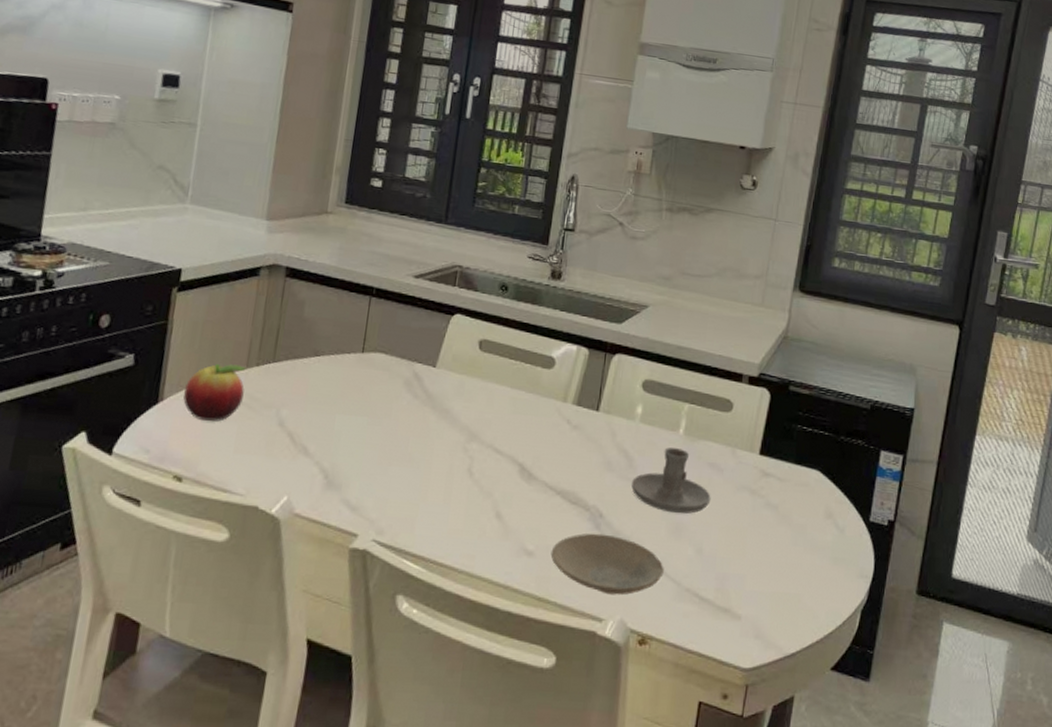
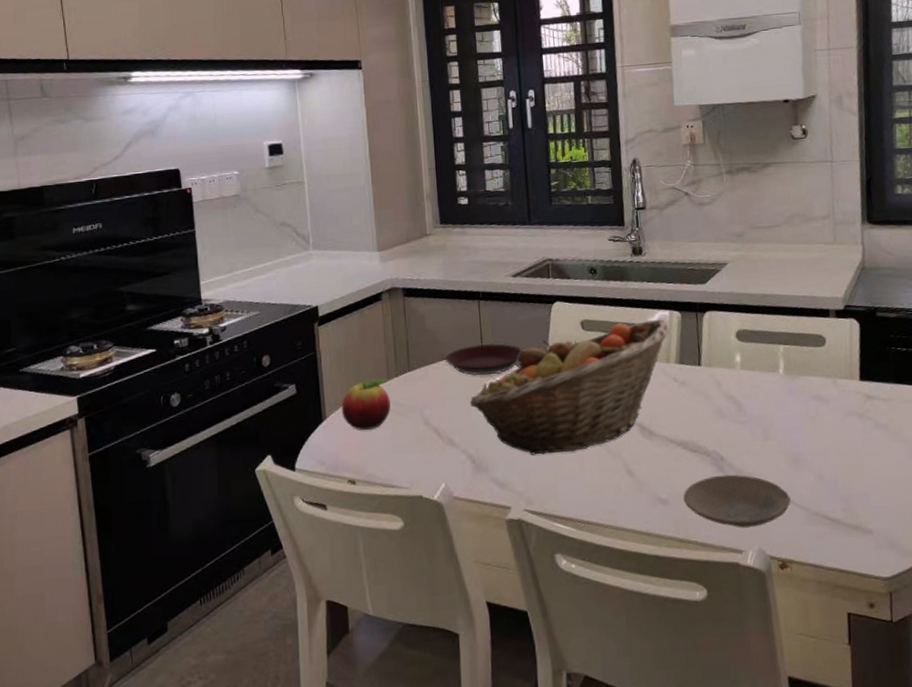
plate: none [317,345,409,383] -> present [444,343,523,376]
fruit basket: none [336,349,575,484] -> present [469,319,671,455]
candle holder: present [631,447,711,514] -> none [744,387,822,447]

